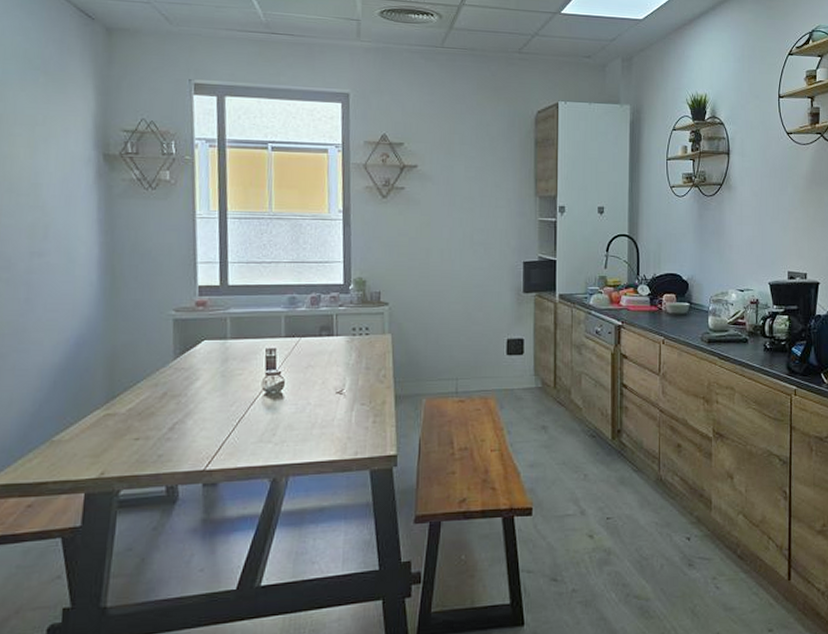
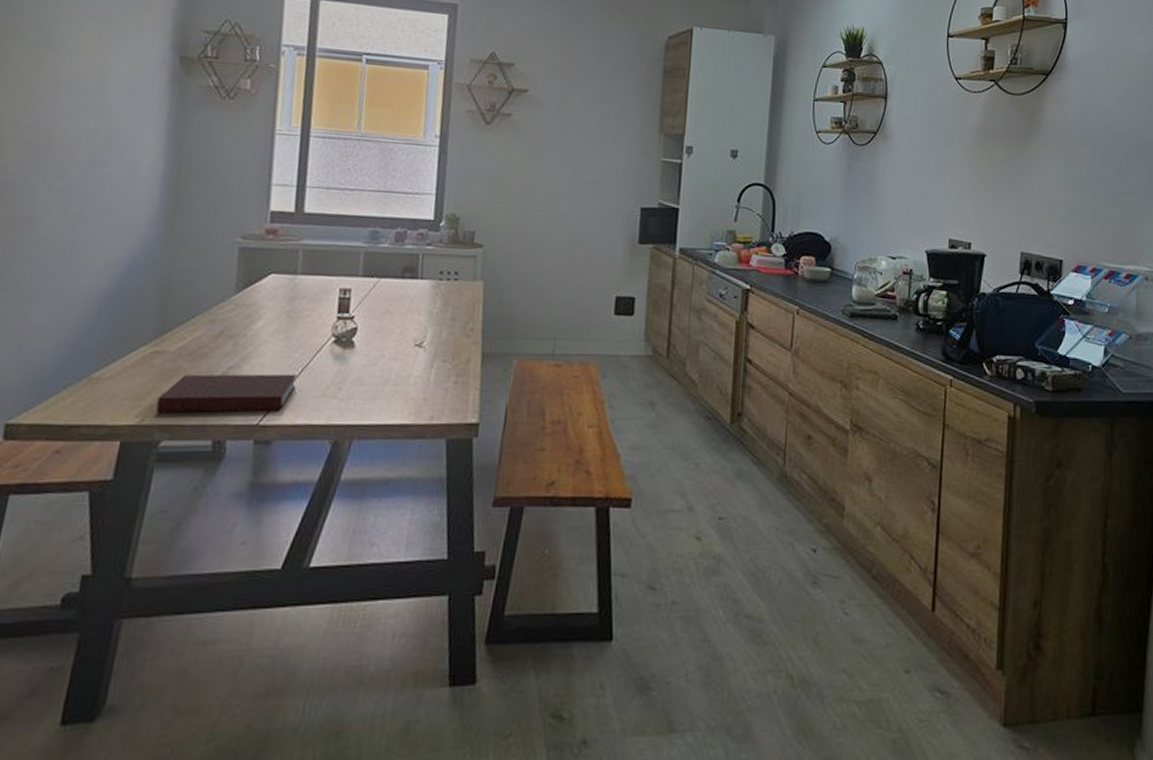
notebook: none [113,425,236,467] -> present [156,373,297,414]

